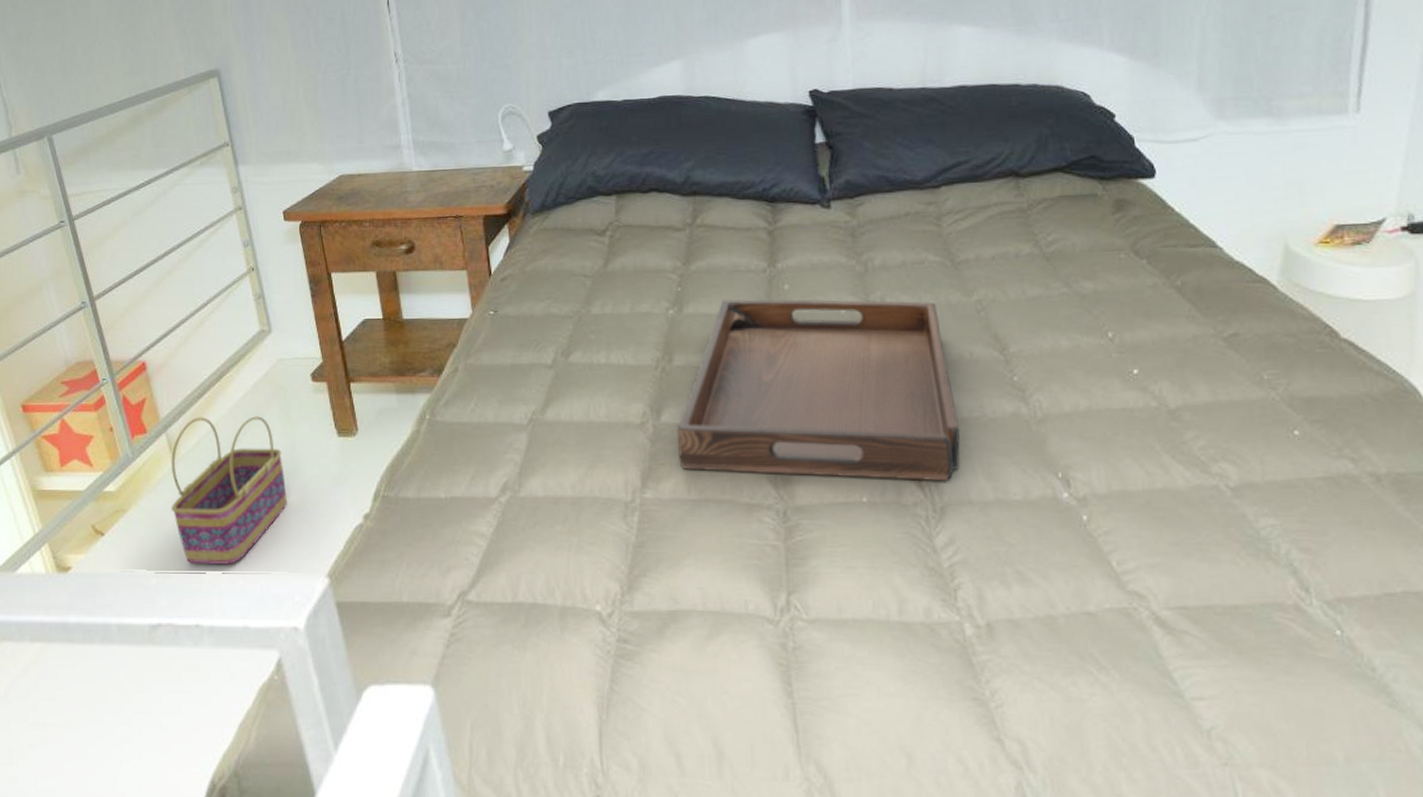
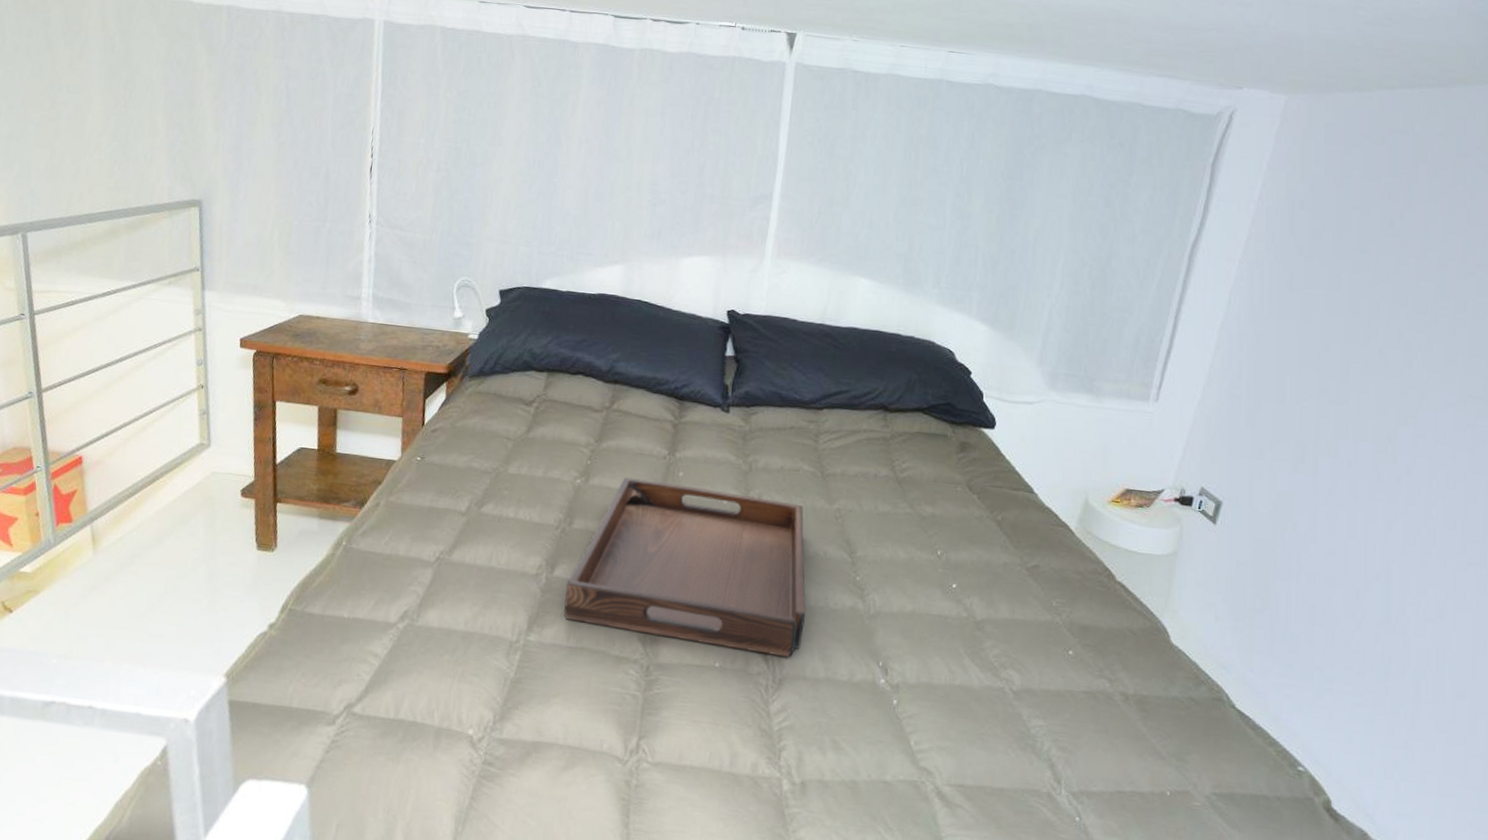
basket: present [171,416,287,566] -> none [83,514,201,654]

